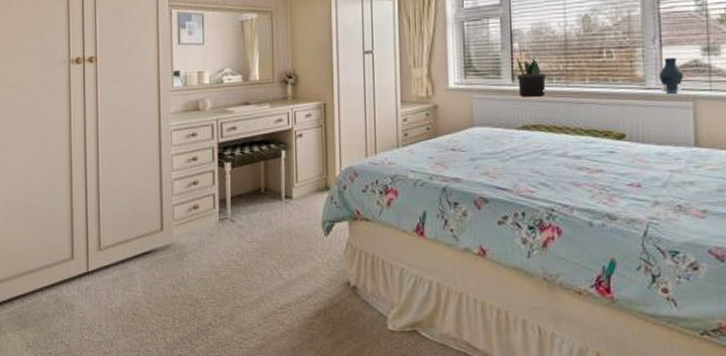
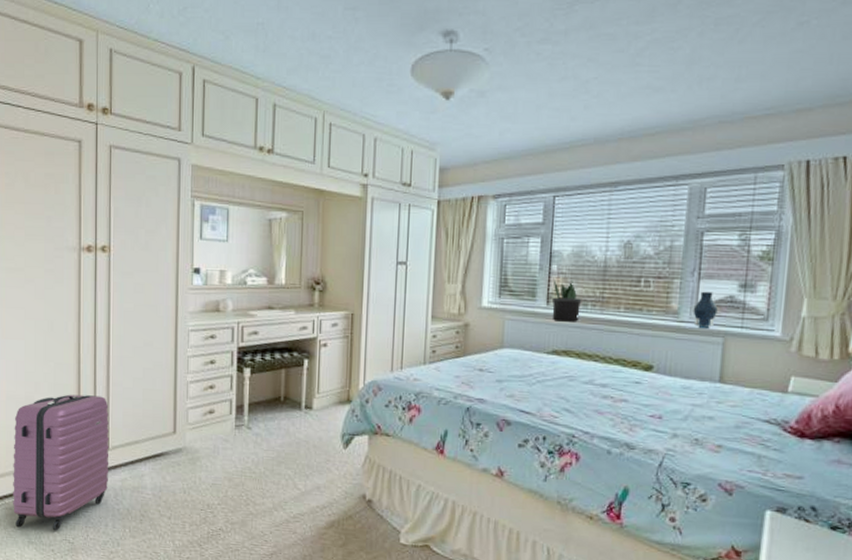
suitcase: none [11,198,102,334] -> present [13,394,110,531]

